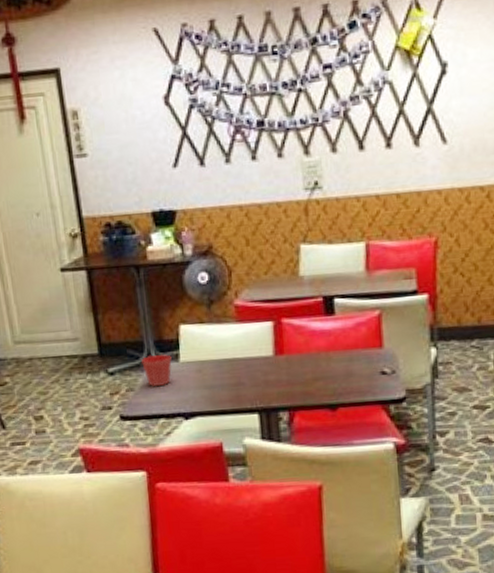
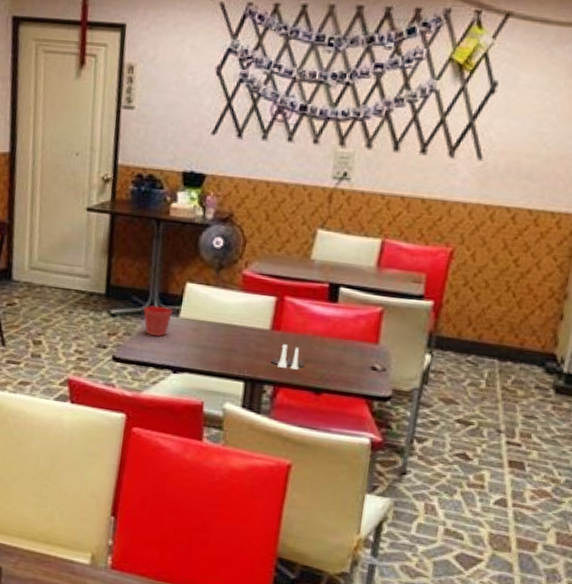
salt and pepper shaker set: none [281,367,315,392] -> present [271,344,305,370]

